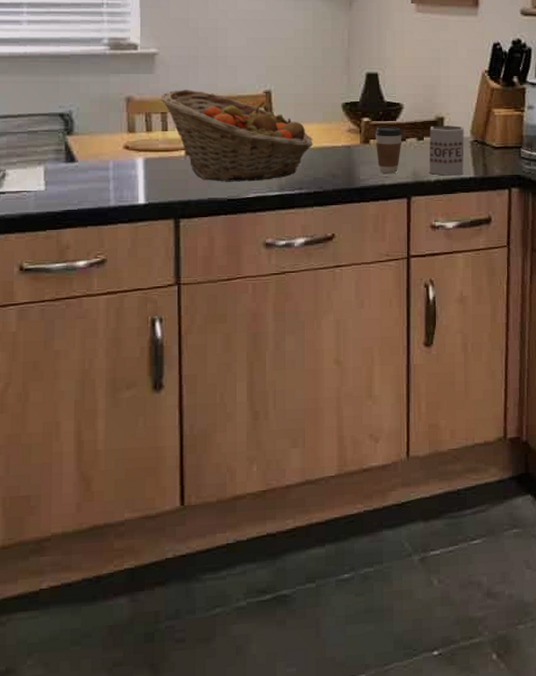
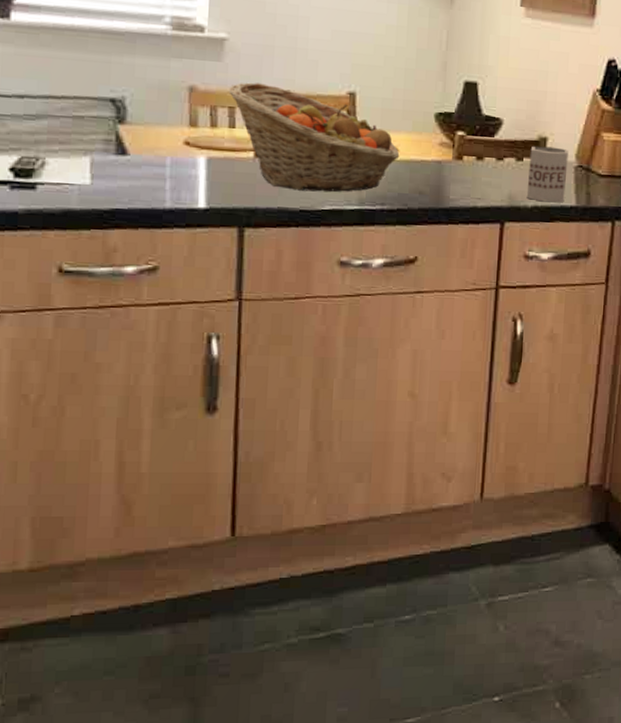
coffee cup: present [375,126,402,174] -> none [469,141,500,196]

